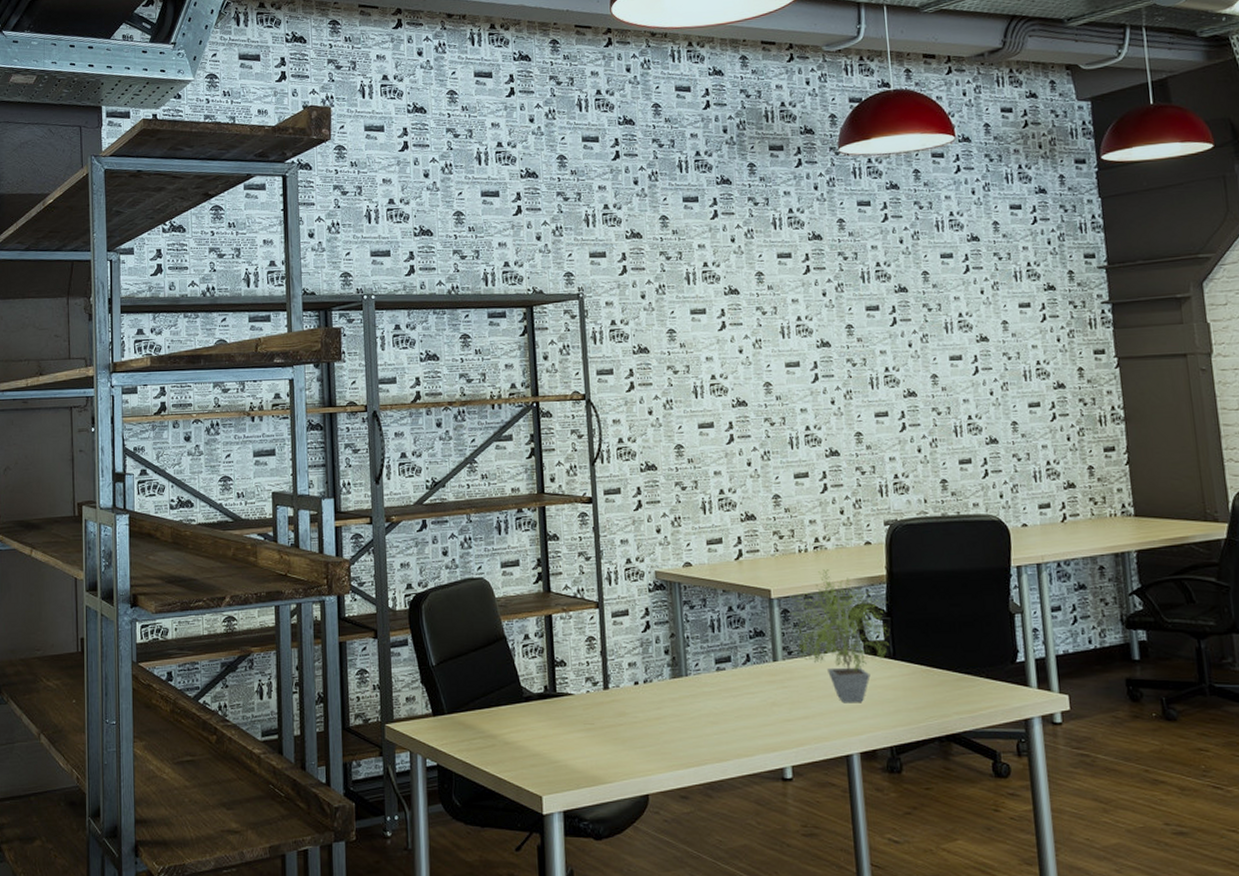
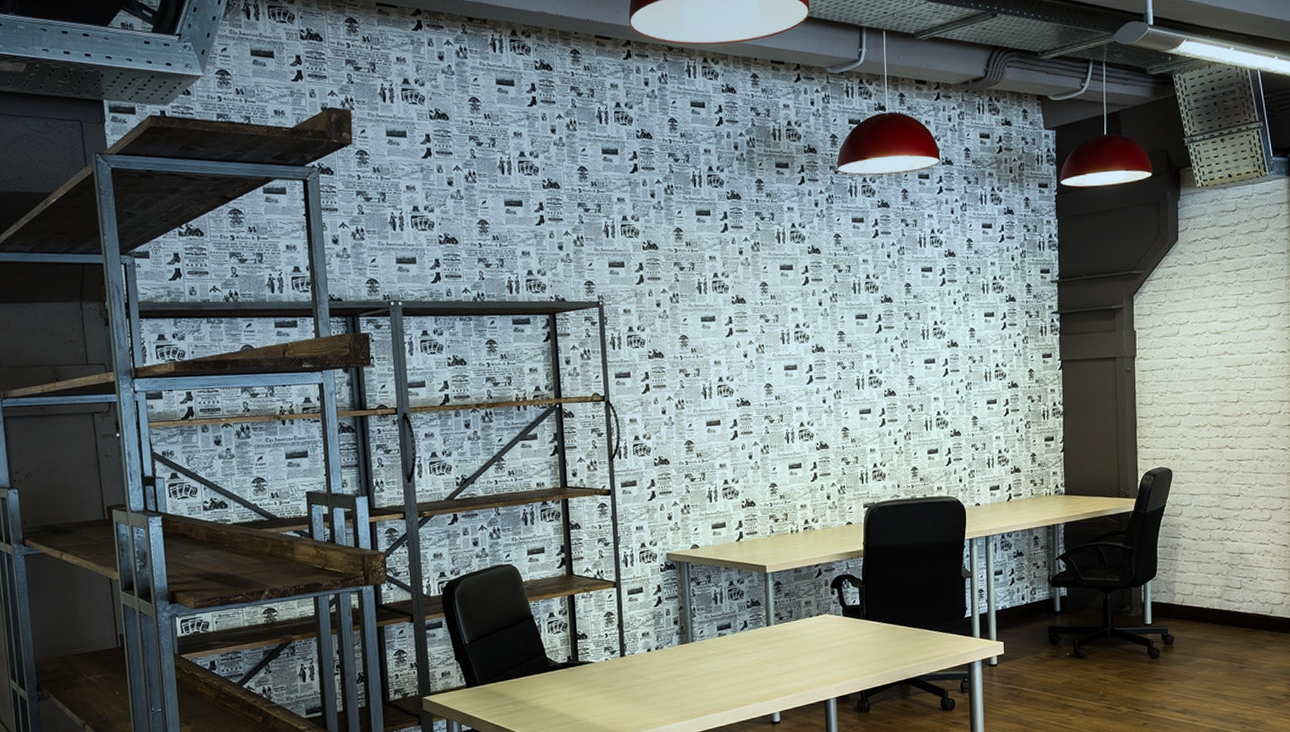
potted plant: present [789,569,889,704] -> none [781,547,863,658]

